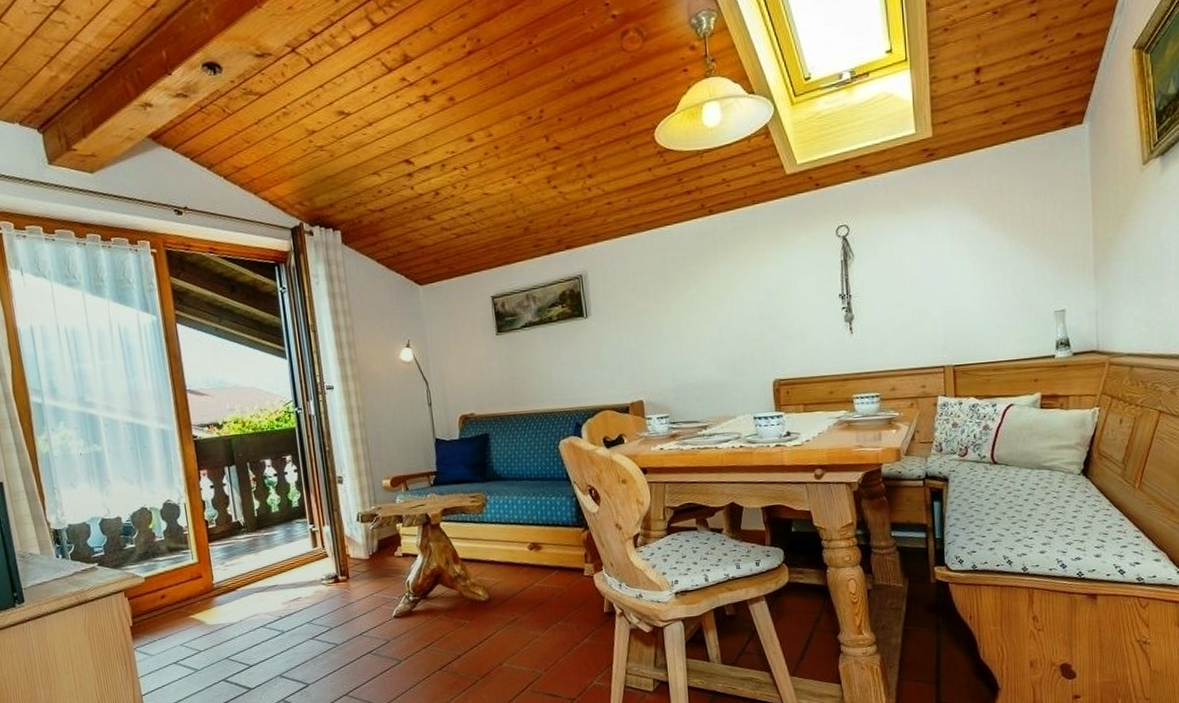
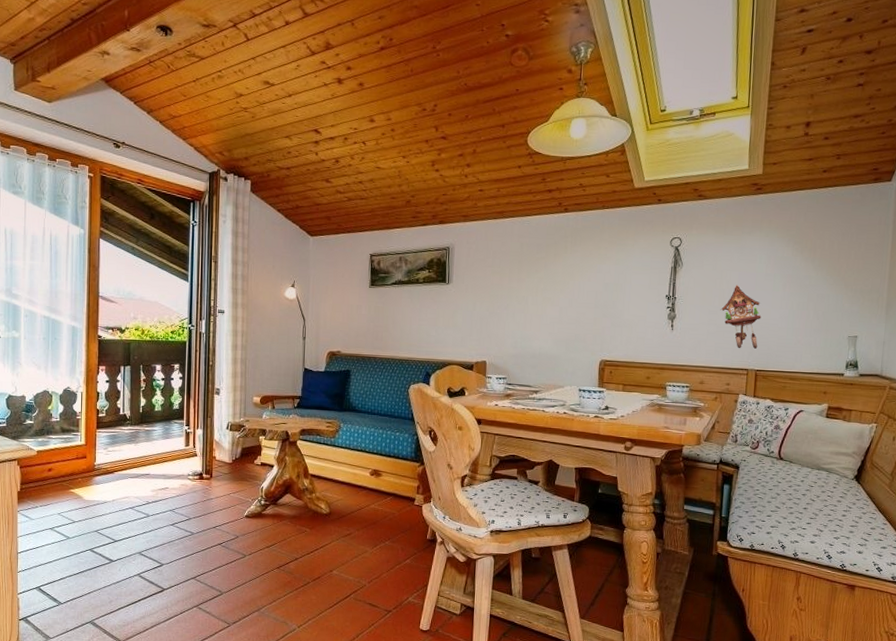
cuckoo clock: none [903,270,952,344] -> present [720,285,761,349]

